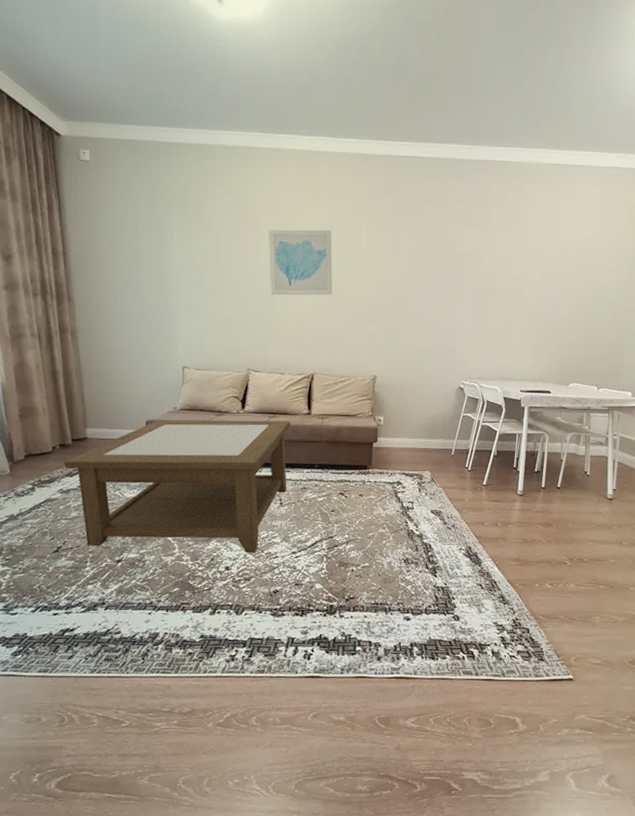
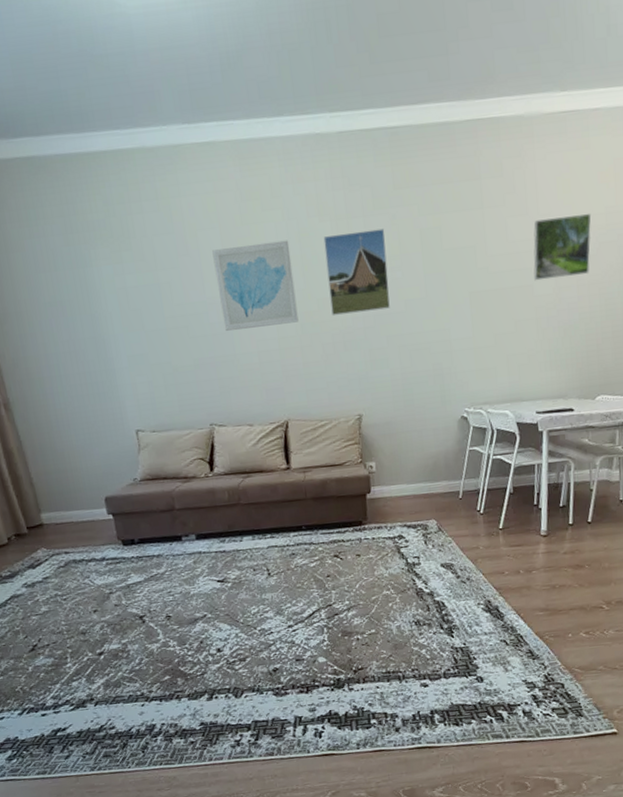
coffee table: present [64,420,290,553] -> none [23,480,274,641]
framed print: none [360,230,410,294] -> present [323,228,390,316]
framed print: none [525,240,573,287] -> present [533,213,592,281]

